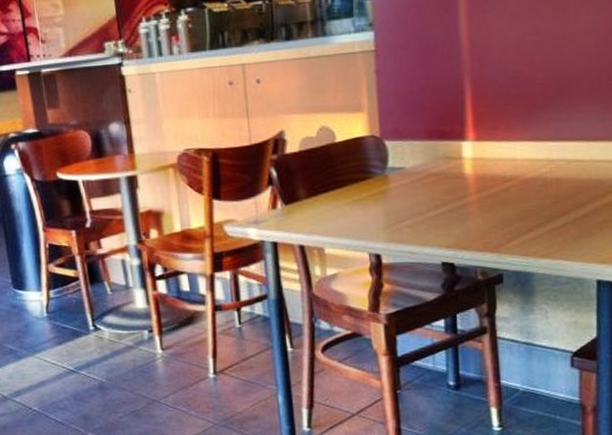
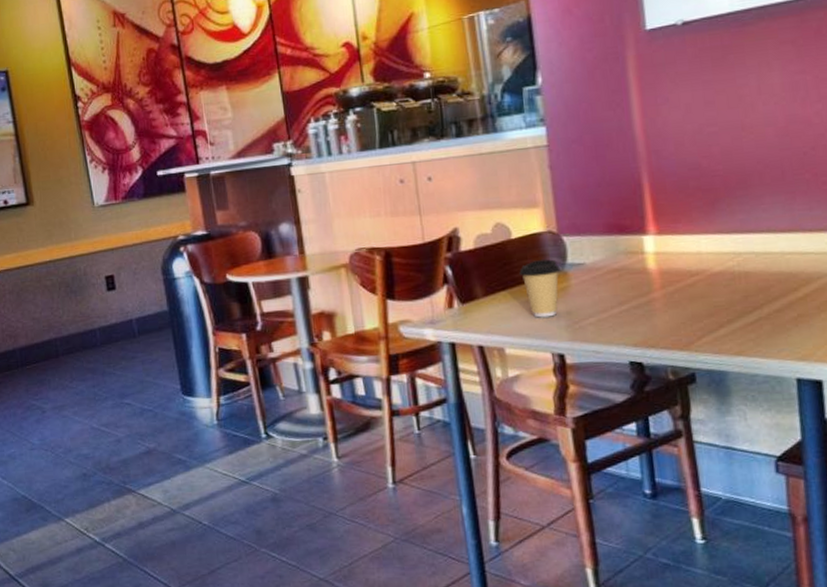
coffee cup: none [341,163,381,219] -> present [519,259,561,318]

